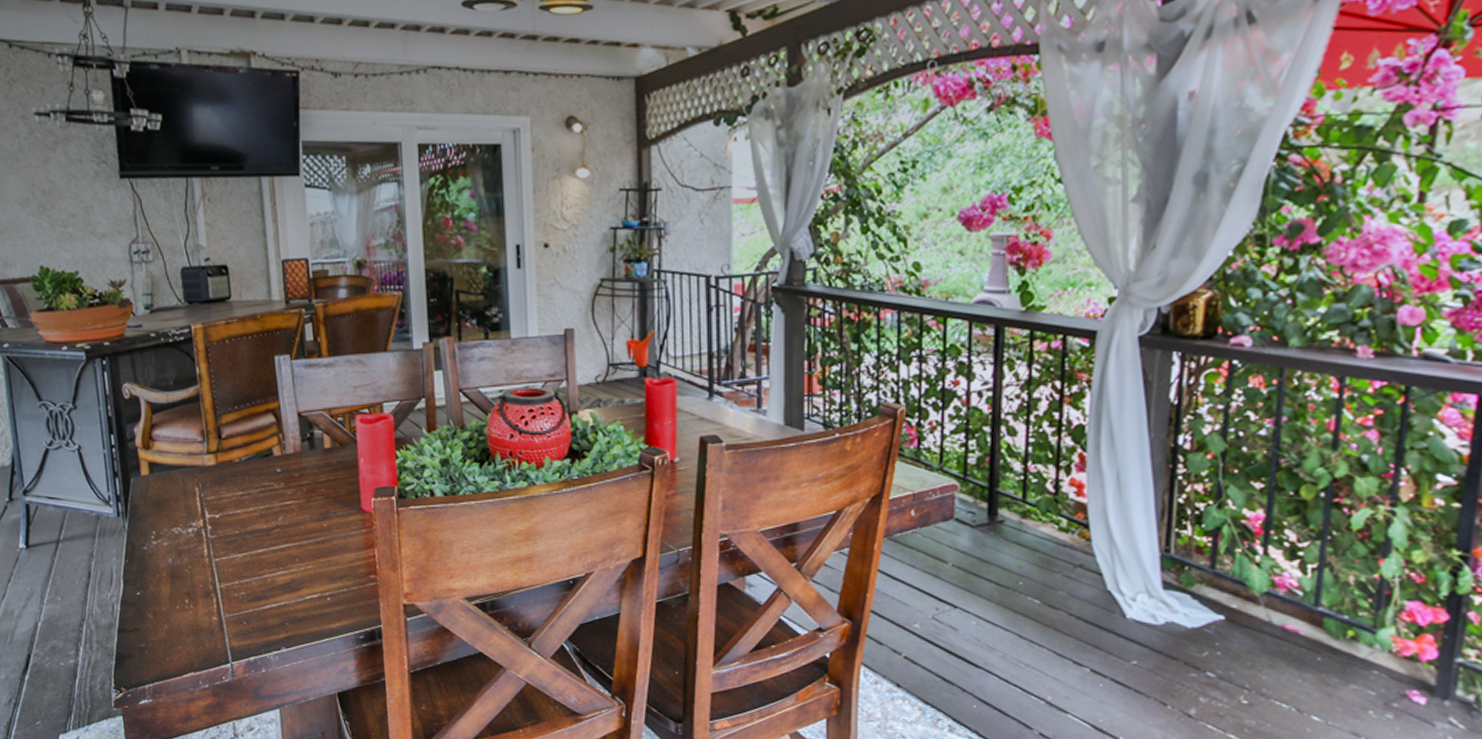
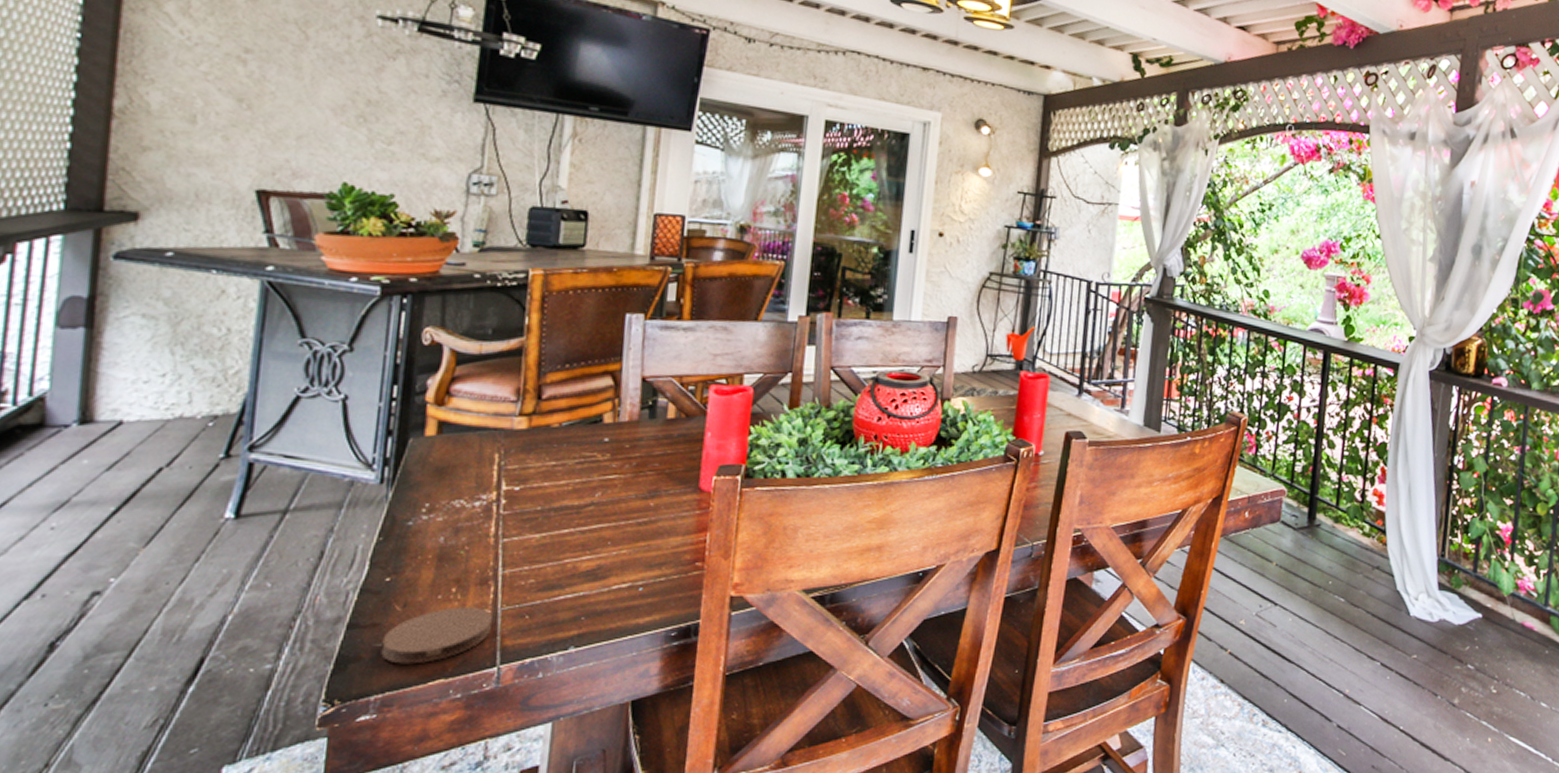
coaster: none [144,615,220,661] -> present [381,607,492,665]

